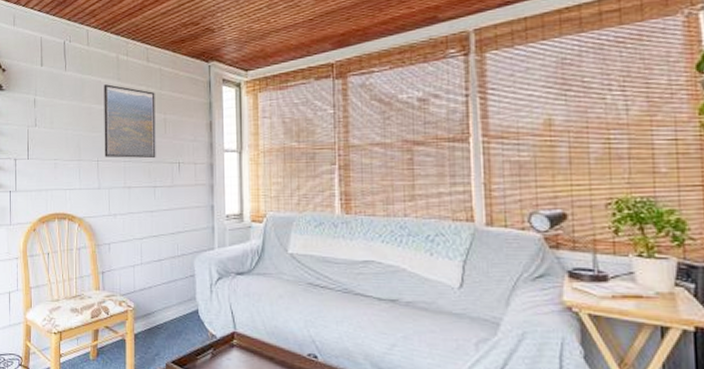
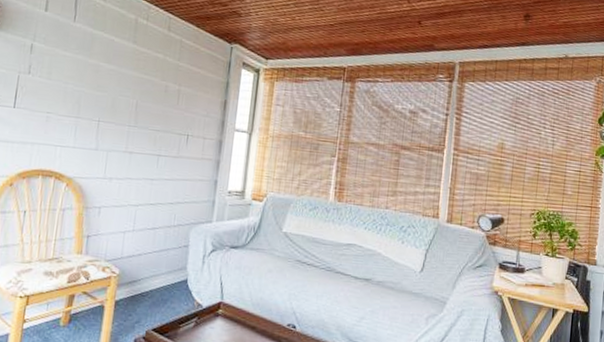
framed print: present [104,84,156,159] -> none [107,44,172,128]

